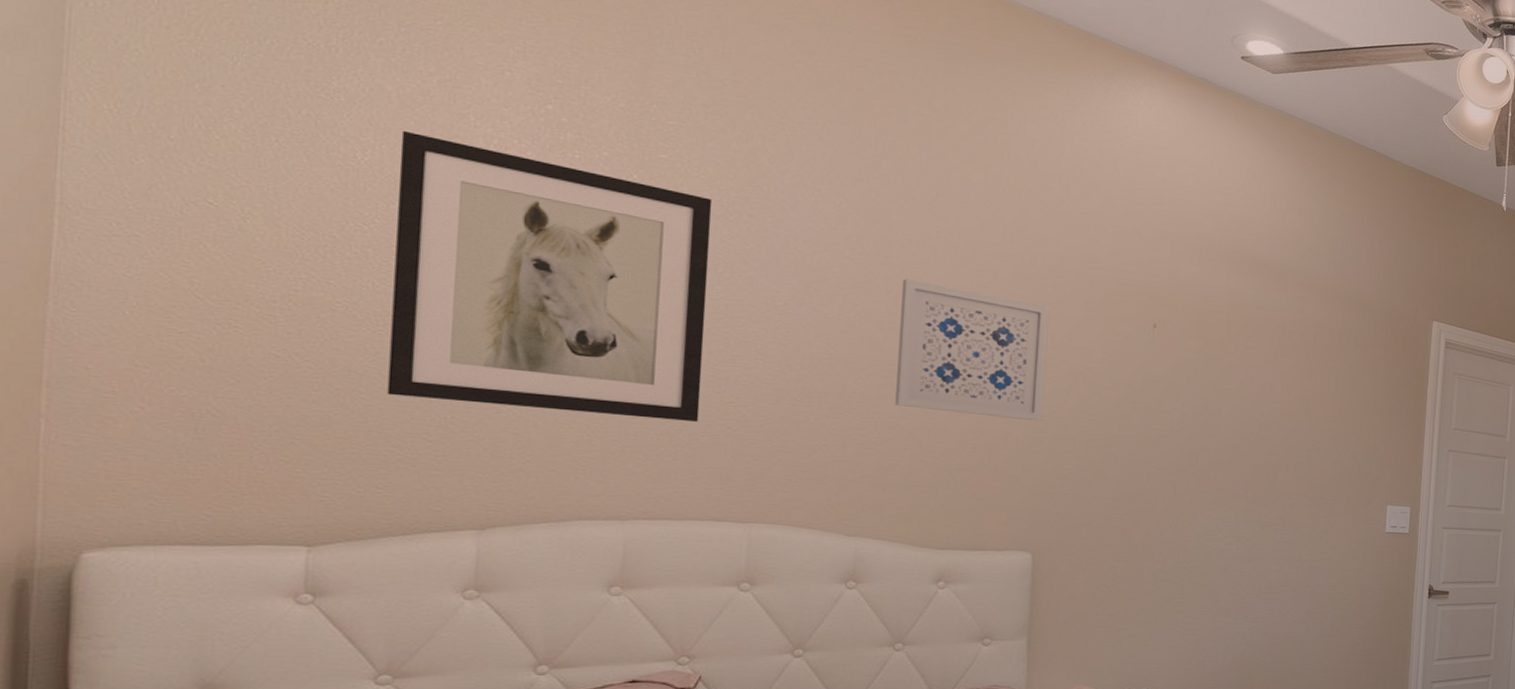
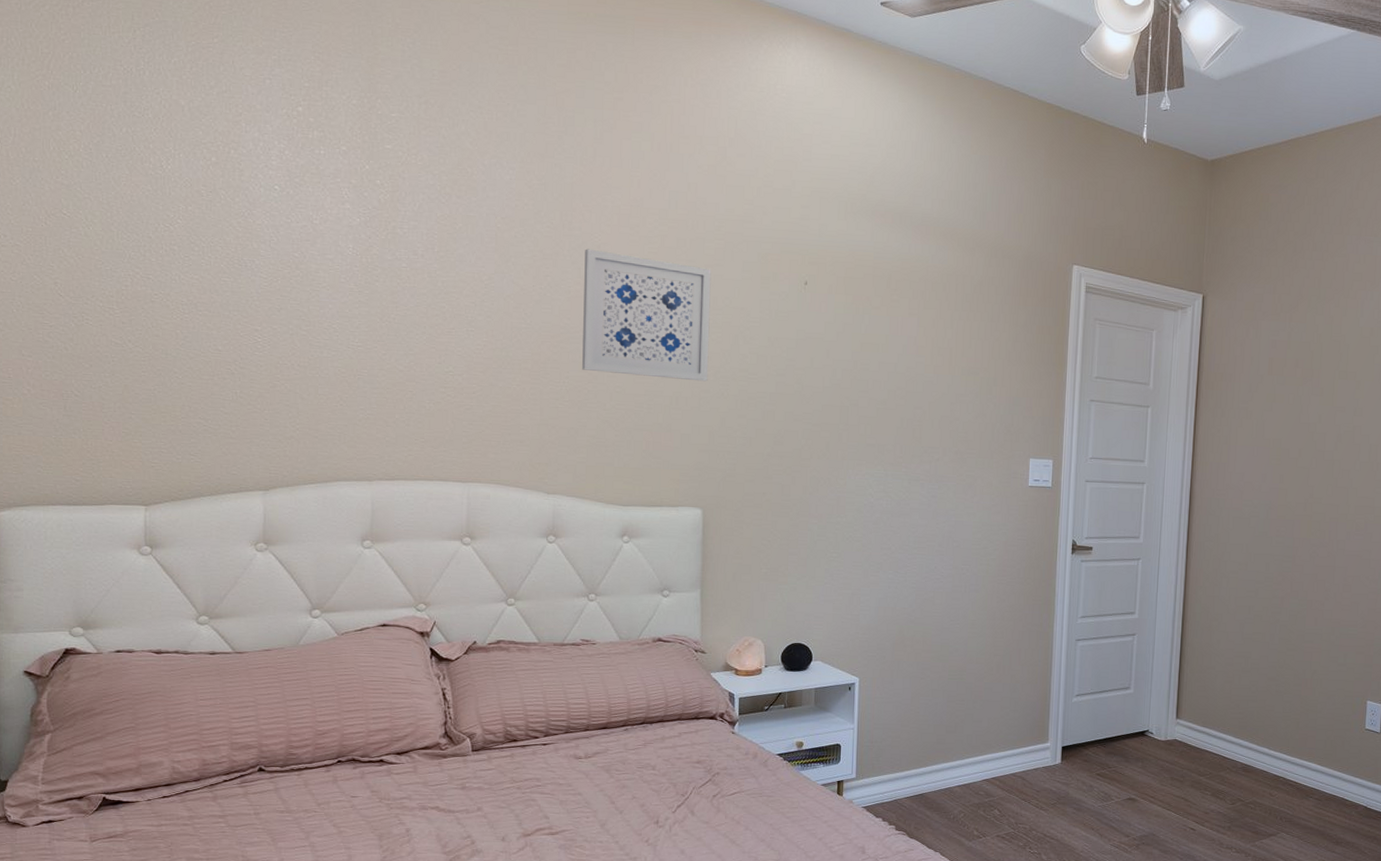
wall art: present [387,130,713,422] -> none [193,139,428,390]

